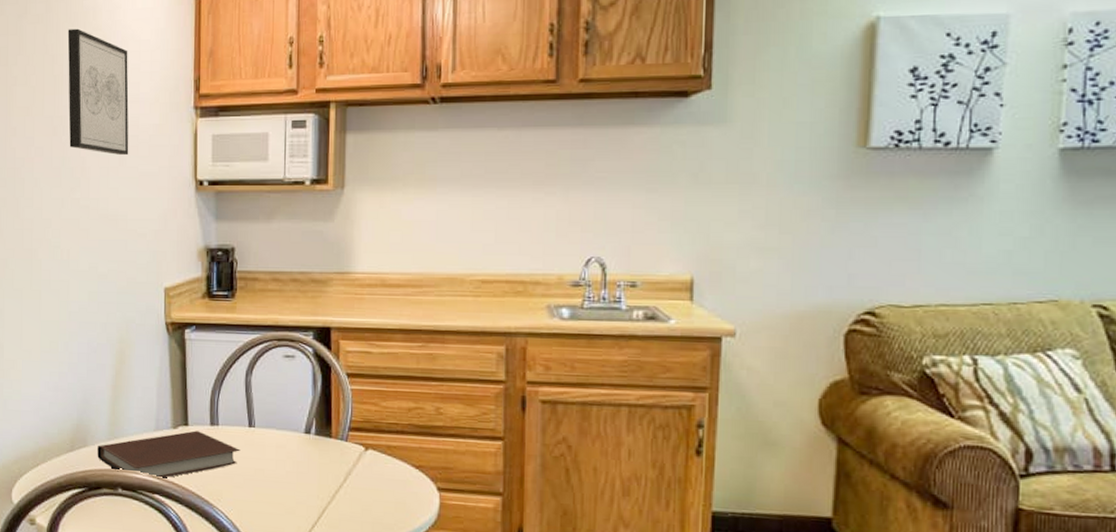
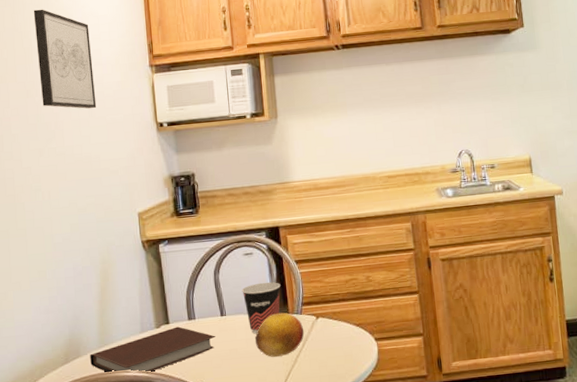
cup: none [277,394,325,456] -> present [241,282,281,334]
fruit: none [286,434,348,488] -> present [255,312,305,357]

